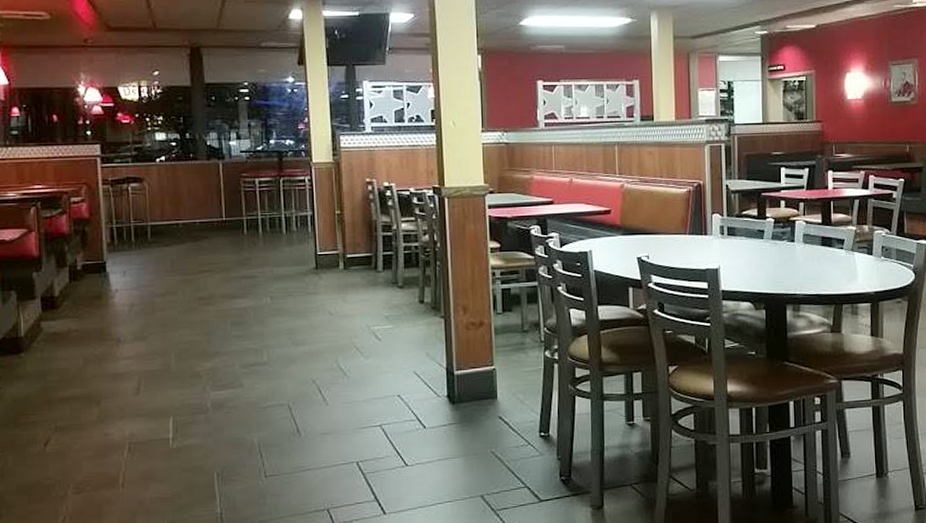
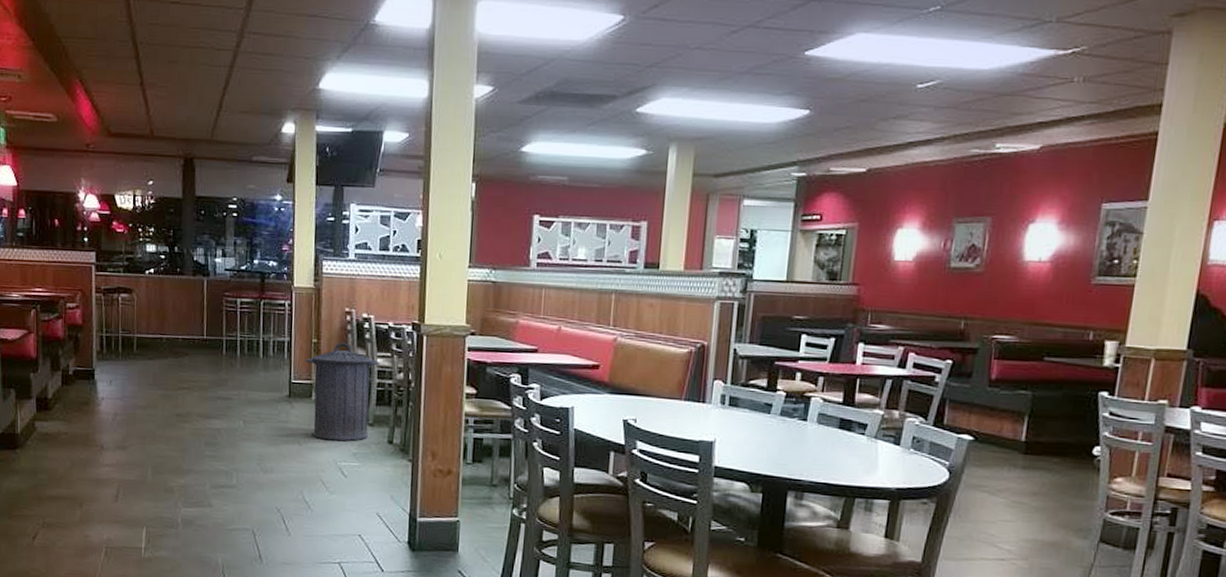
trash can: none [329,211,404,307] -> present [305,342,380,442]

